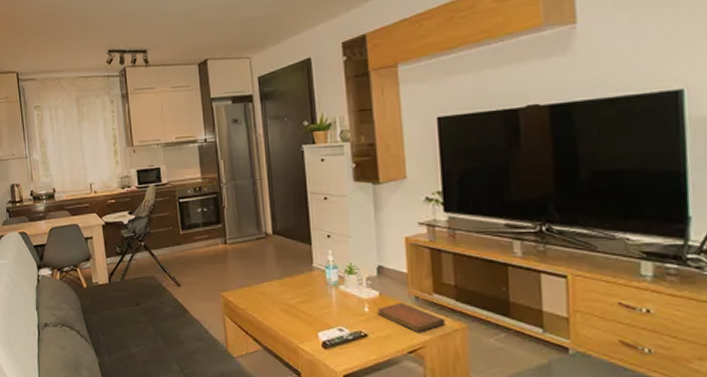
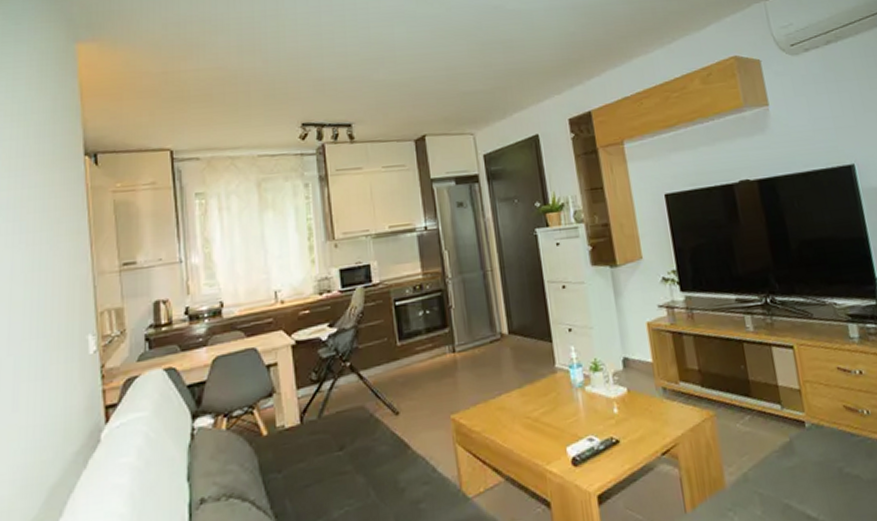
notebook: present [377,302,445,332] -> none [626,396,694,429]

